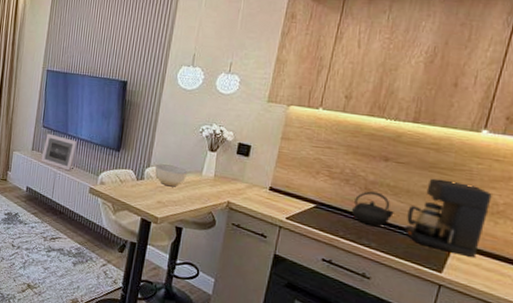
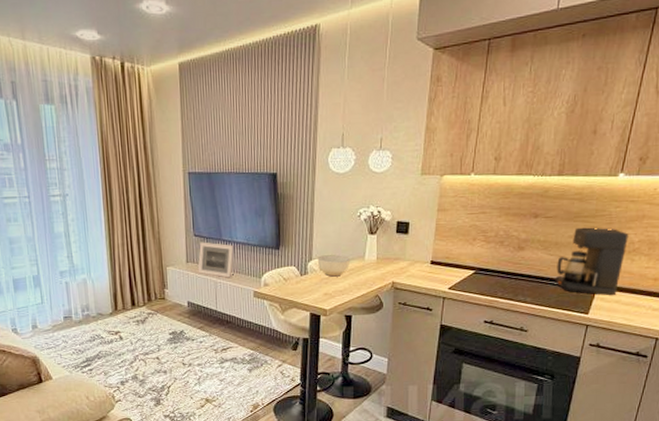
kettle: present [351,191,394,227] -> none [507,249,545,283]

